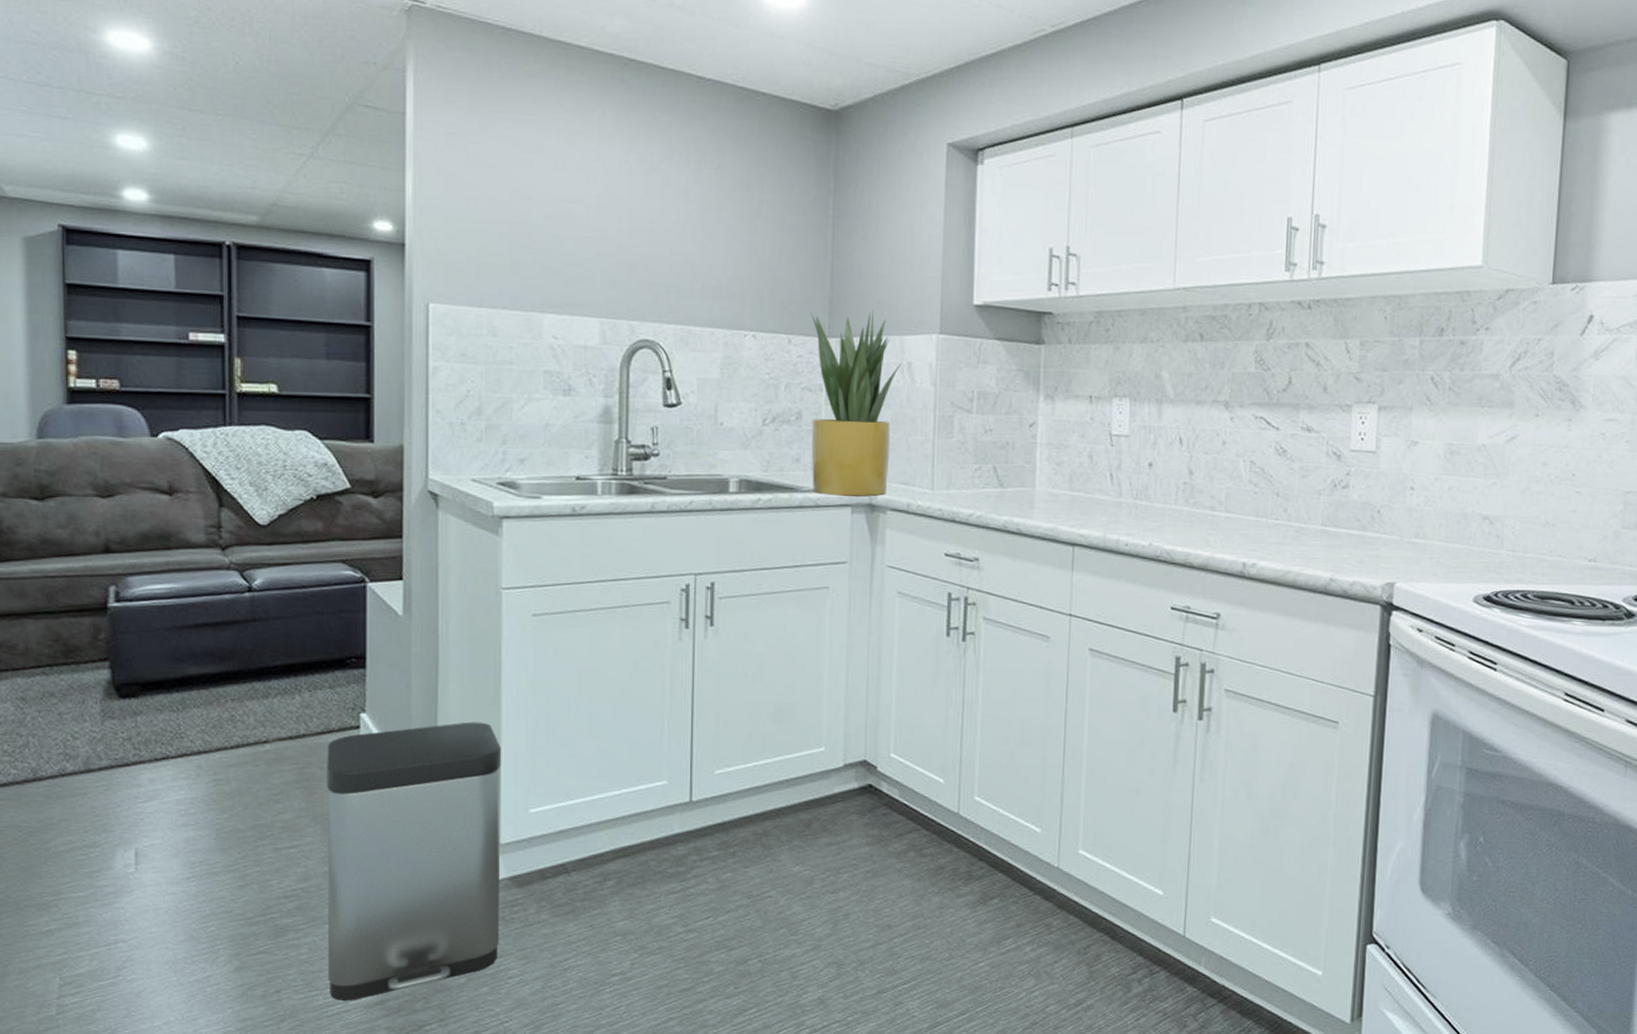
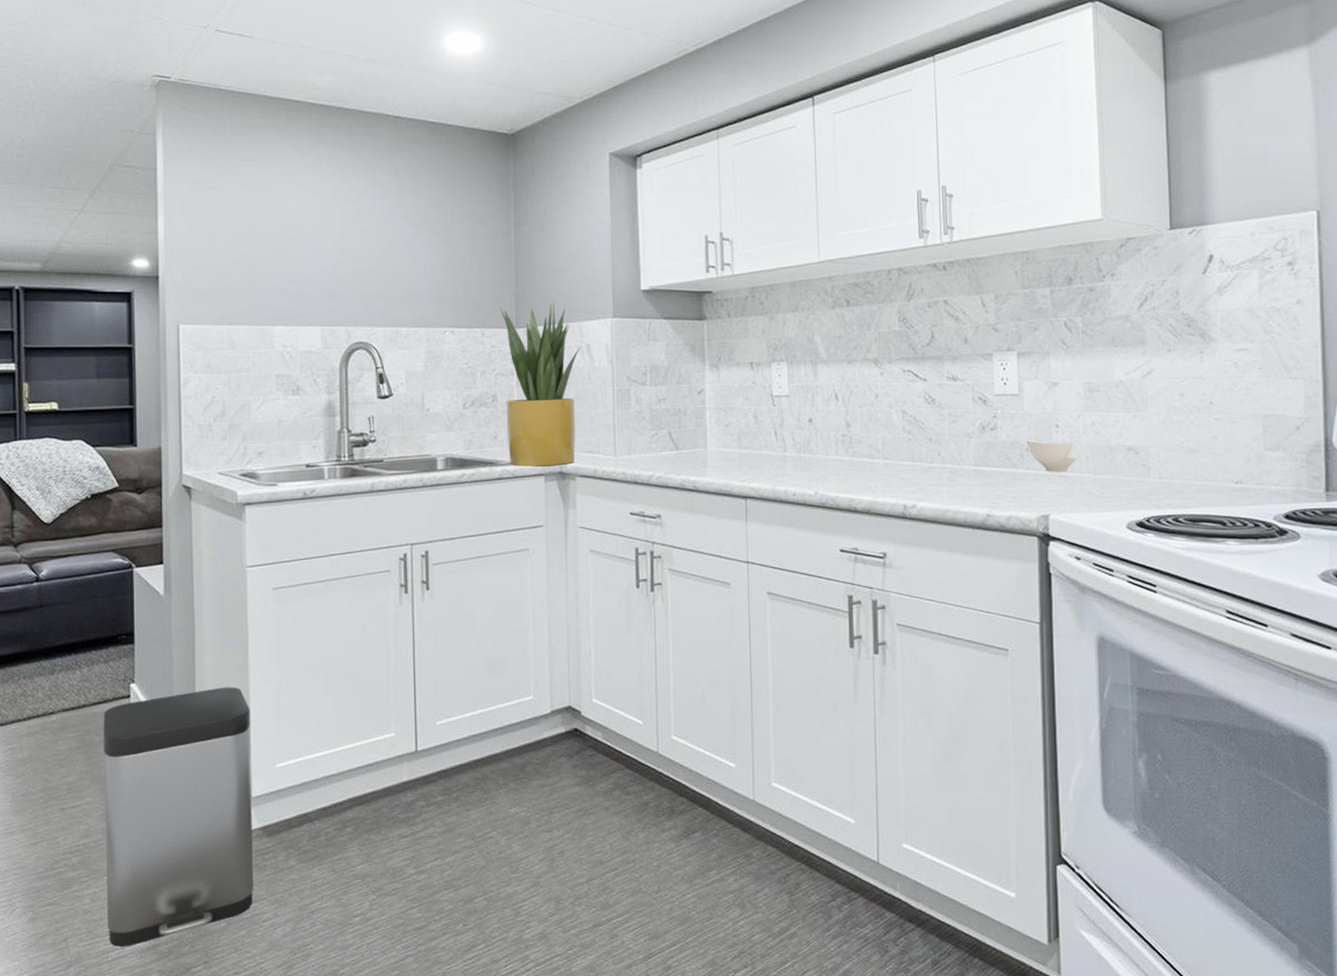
bowl: none [1379,501,1433,538] -> present [1027,439,1080,472]

